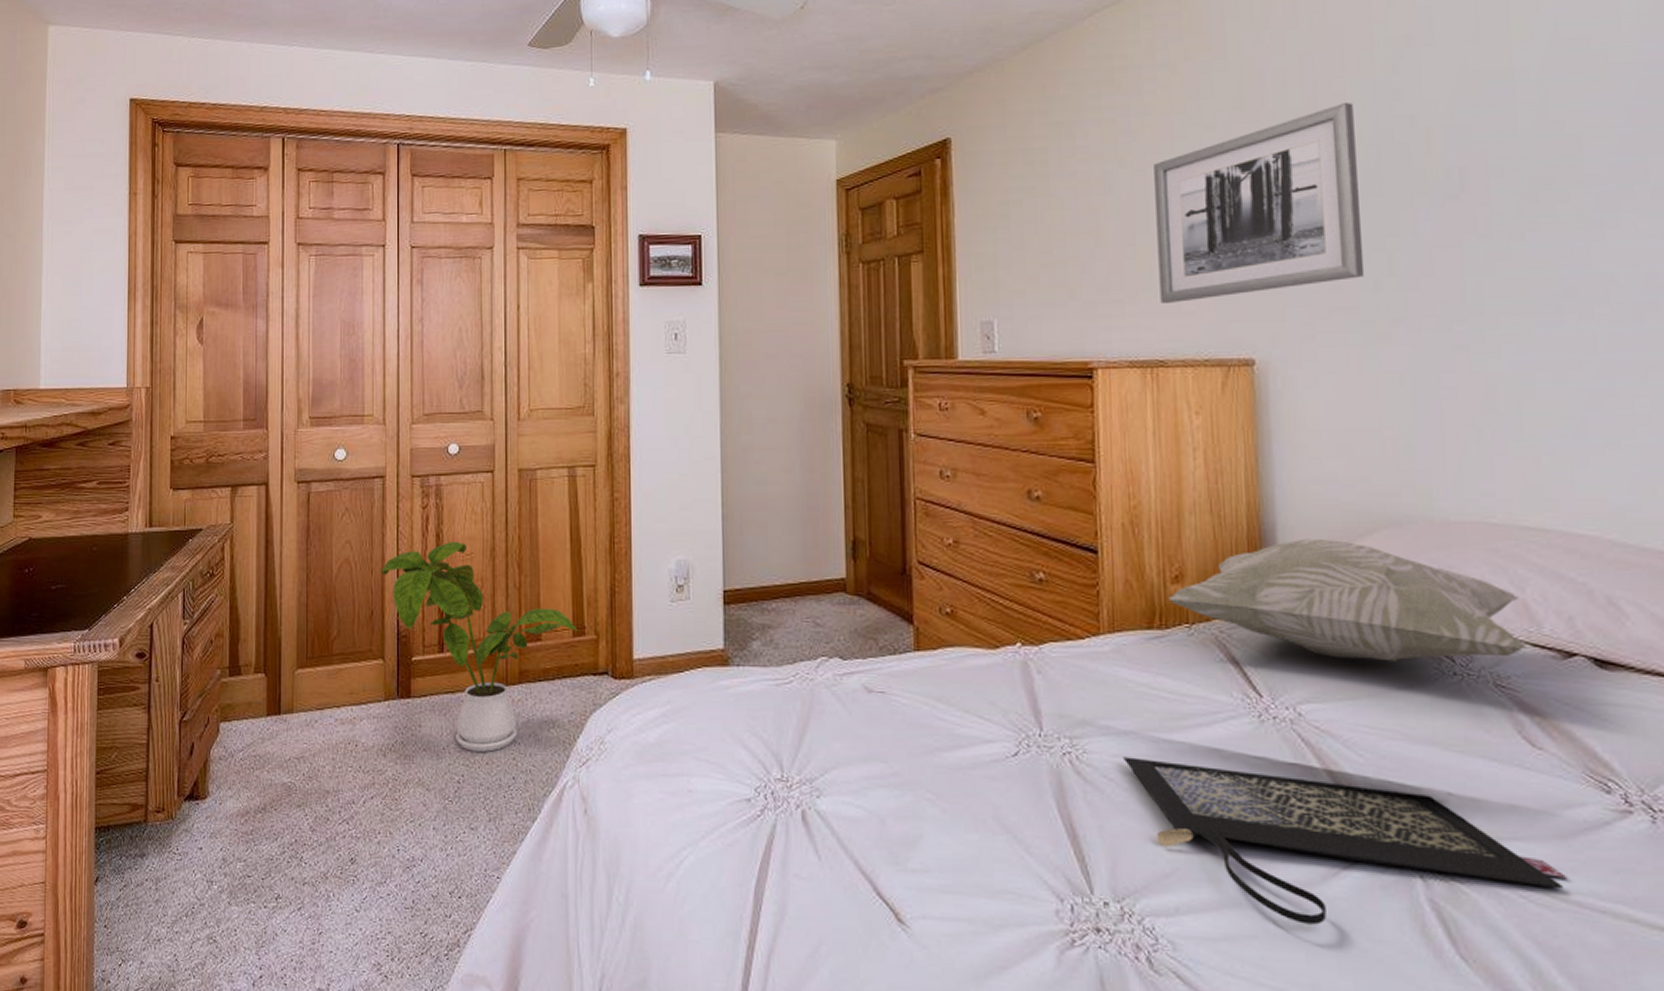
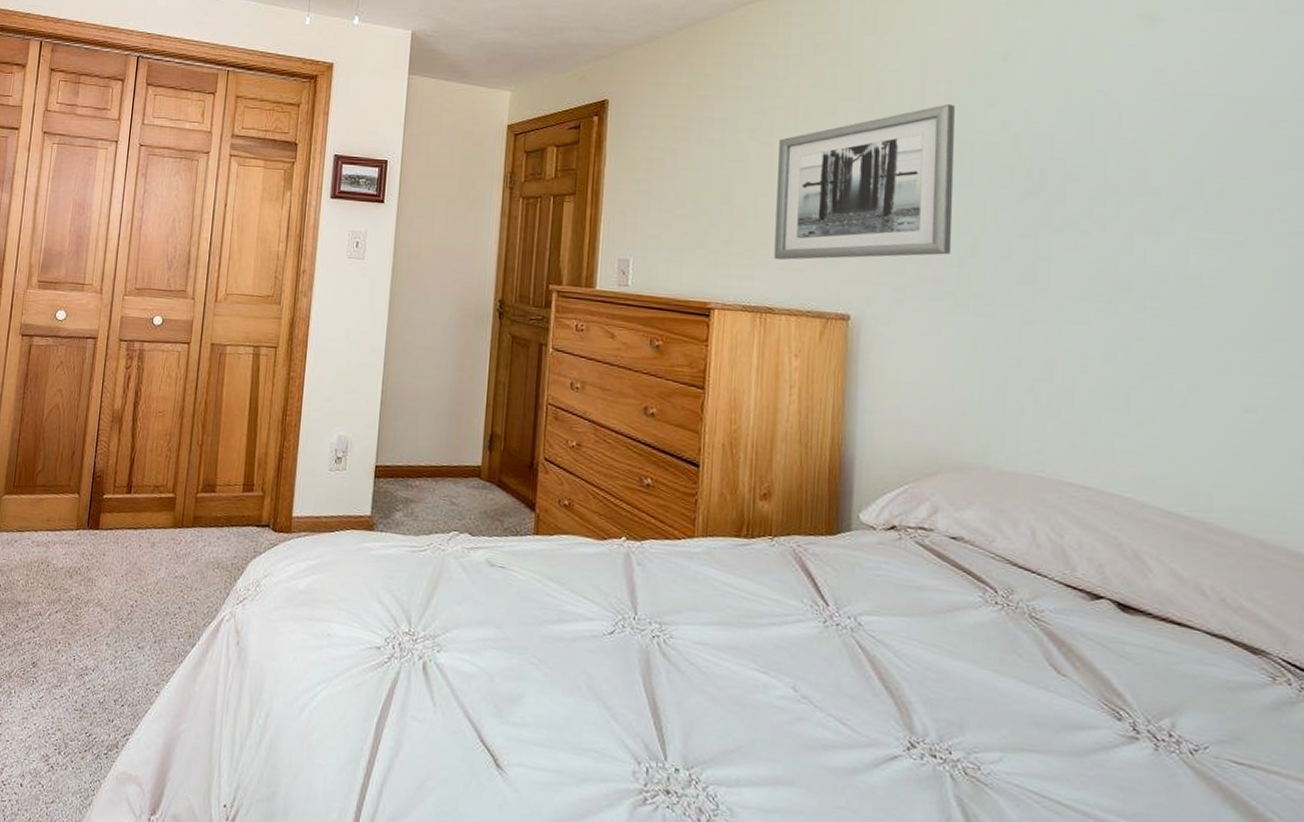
house plant: present [381,541,578,752] -> none [85,399,248,583]
clutch bag: present [1122,757,1568,925] -> none [703,644,1078,808]
decorative pillow: present [1169,538,1526,662] -> none [757,473,1060,594]

